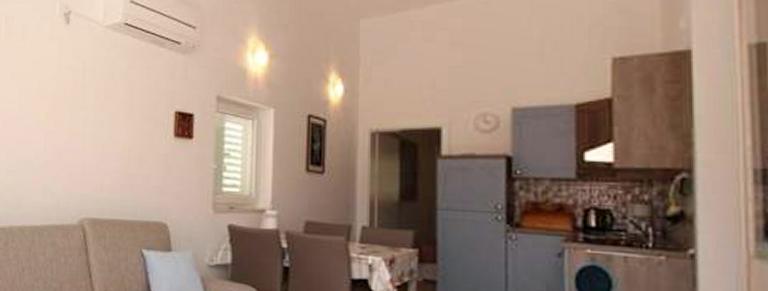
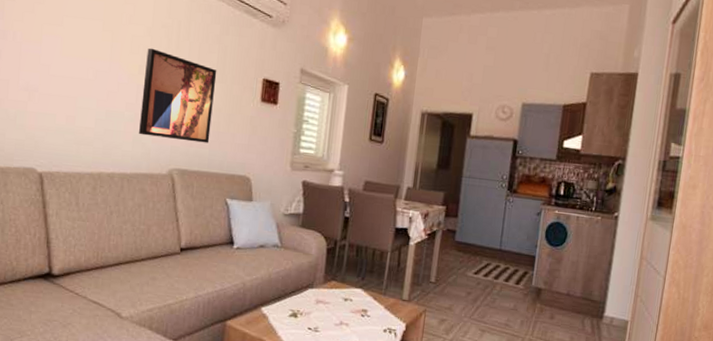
wall art: none [48,92,125,188] -> present [139,48,217,143]

